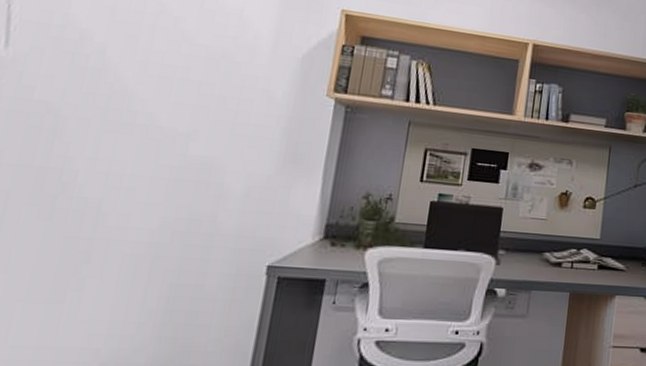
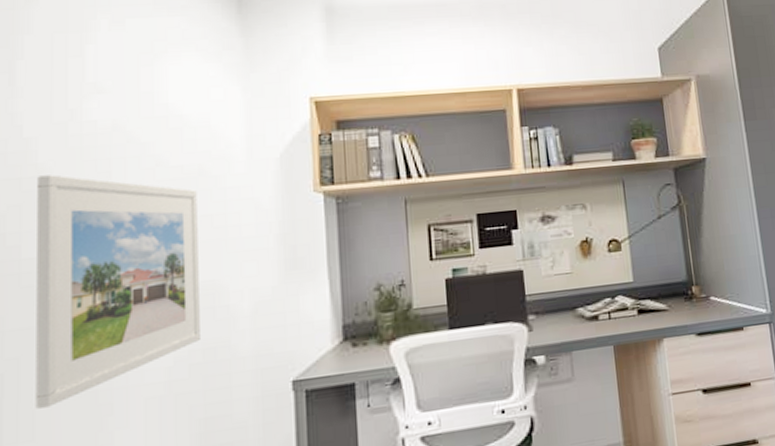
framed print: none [14,25,217,244] -> present [35,175,200,409]

